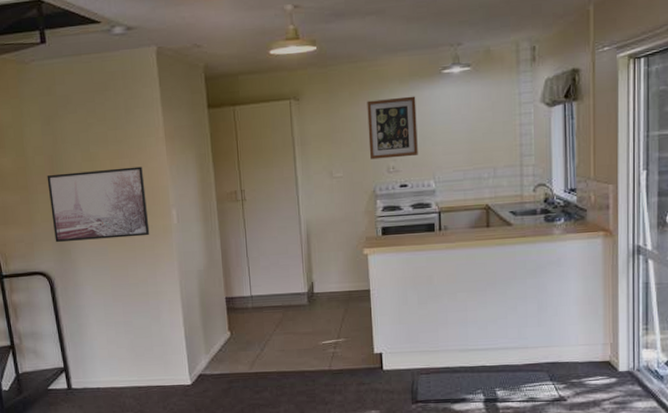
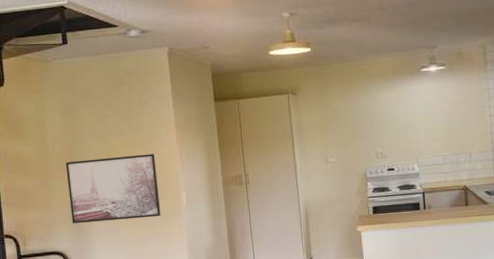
wall art: present [367,96,418,160] -> none [356,91,403,147]

